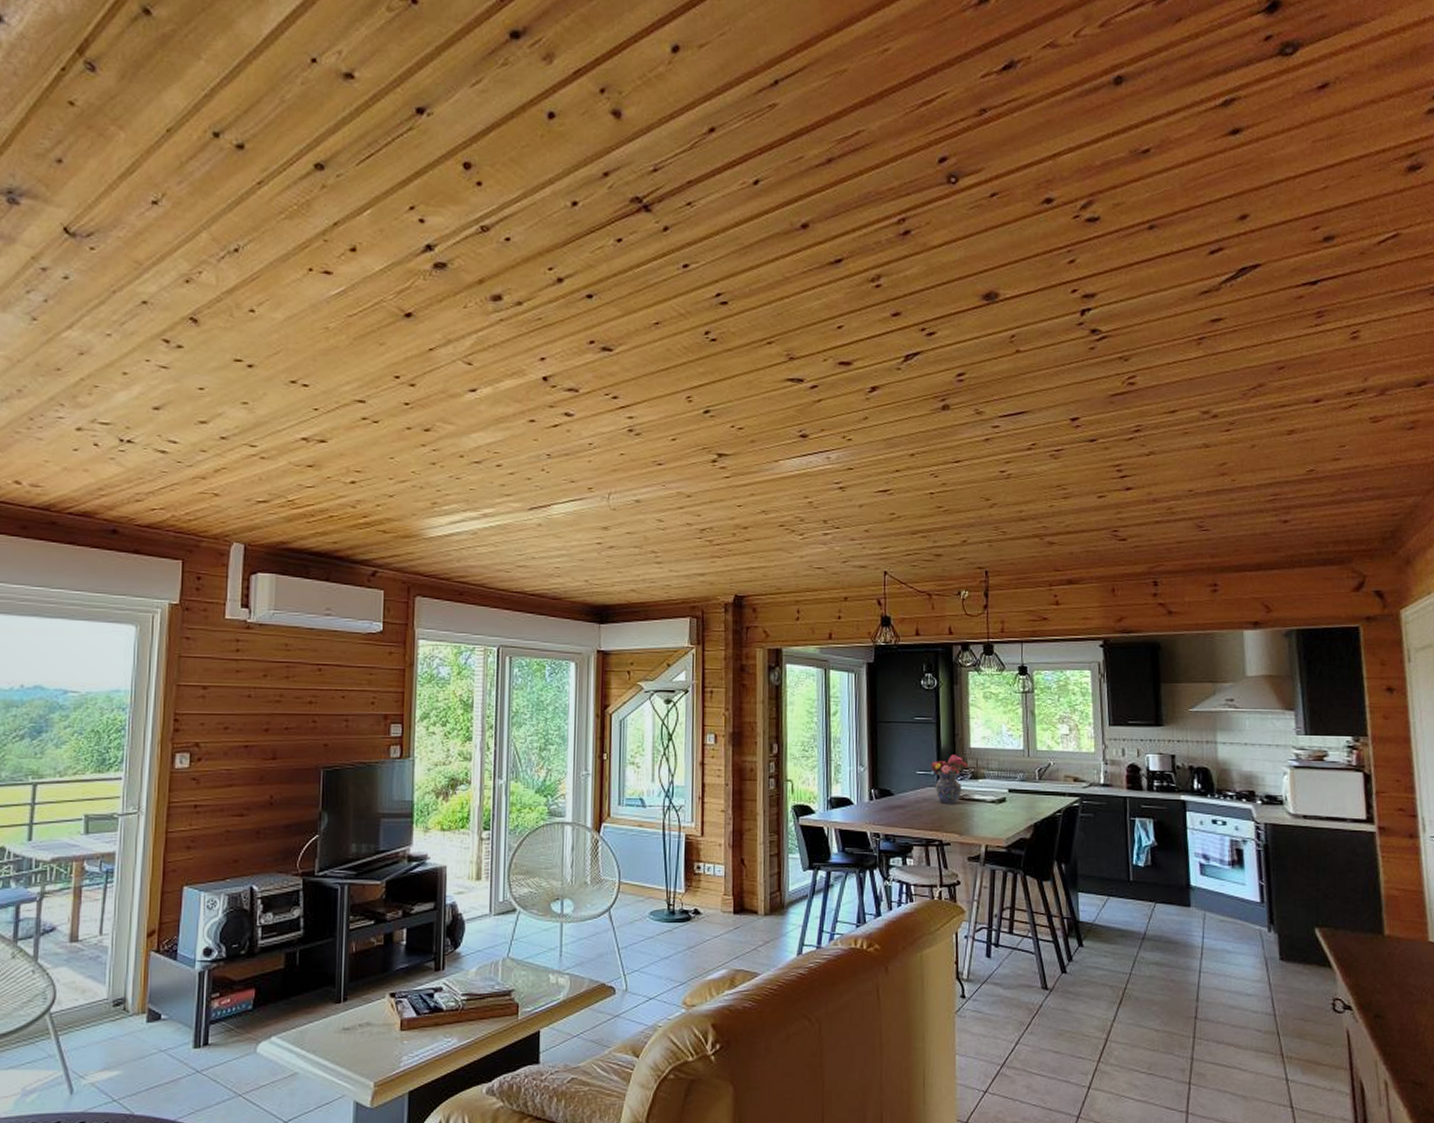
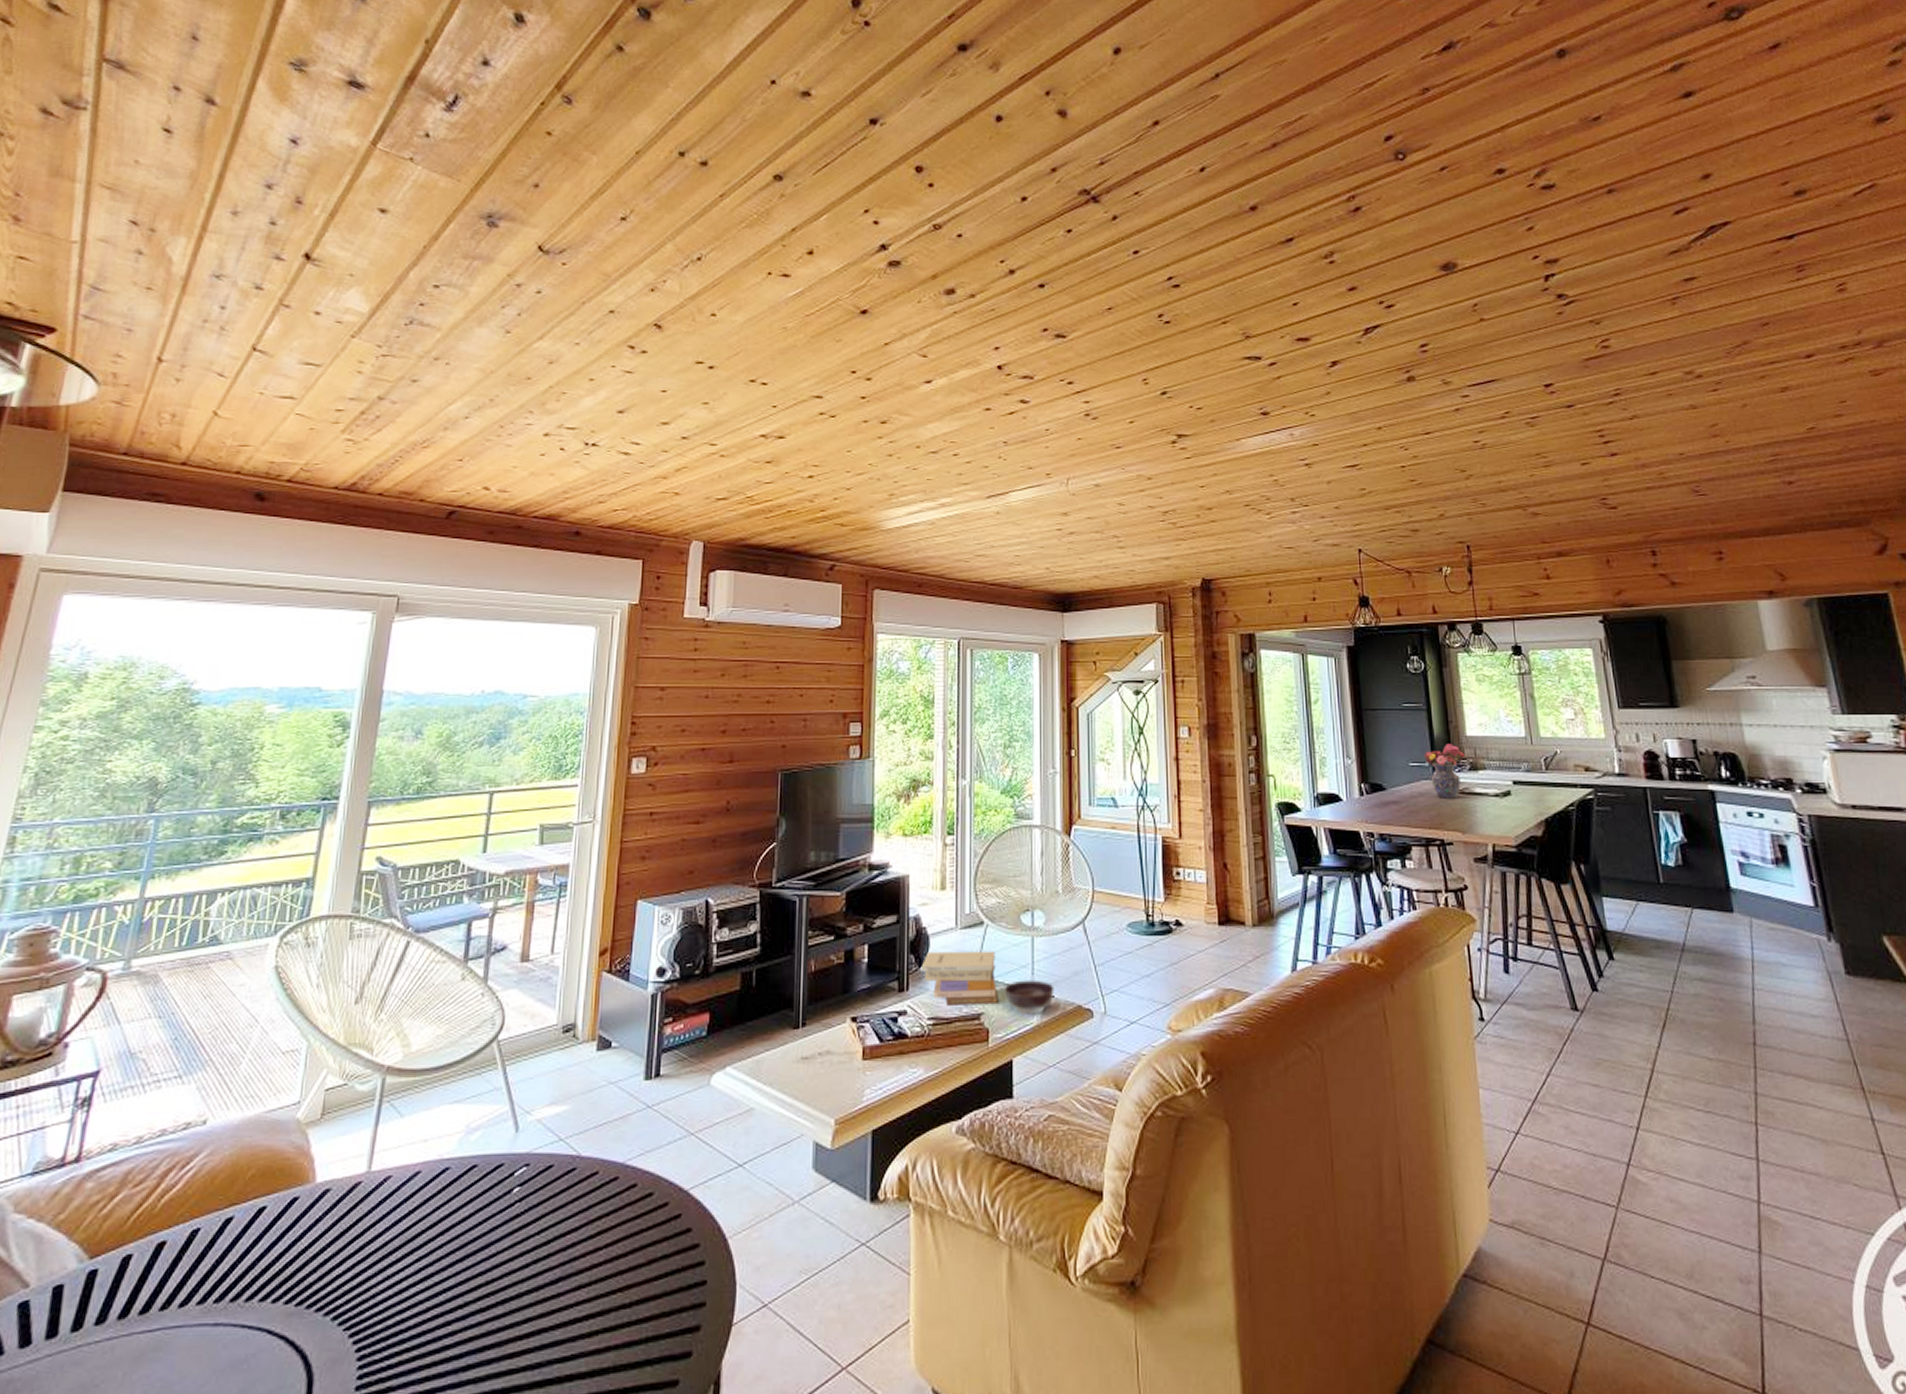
books: none [456,935,528,985] -> present [921,951,998,1007]
bowl: none [533,961,581,991] -> present [1003,979,1055,1014]

